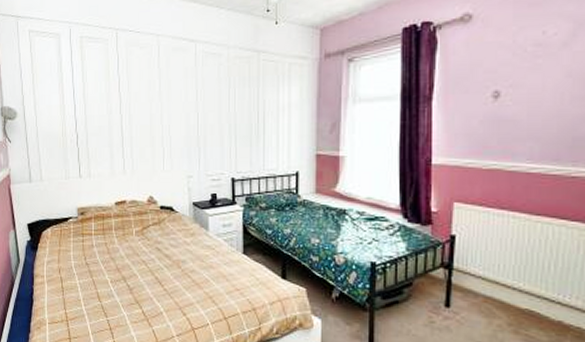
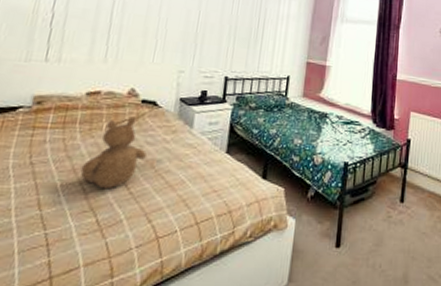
teddy bear: none [123,222,172,286] -> present [80,117,147,190]

